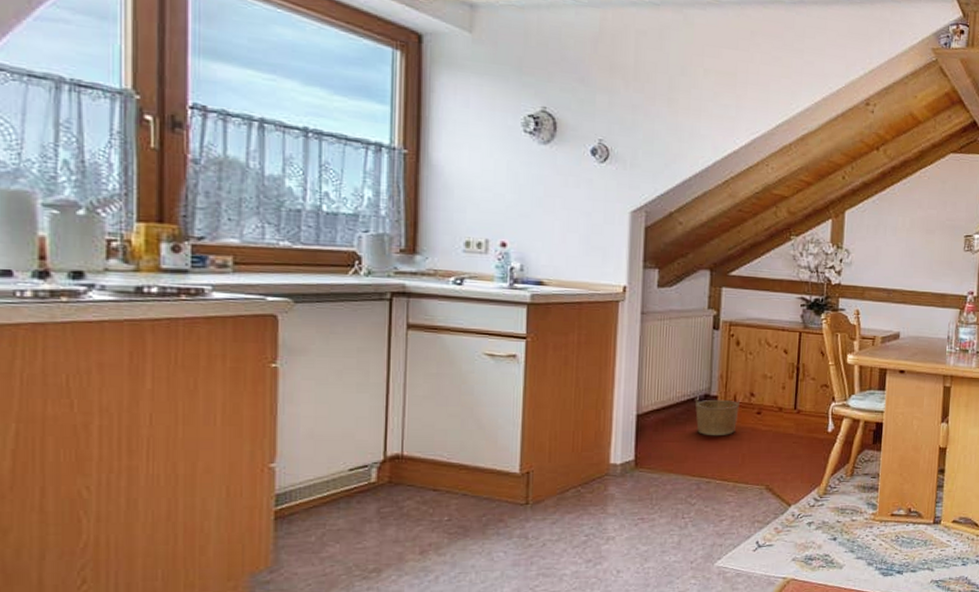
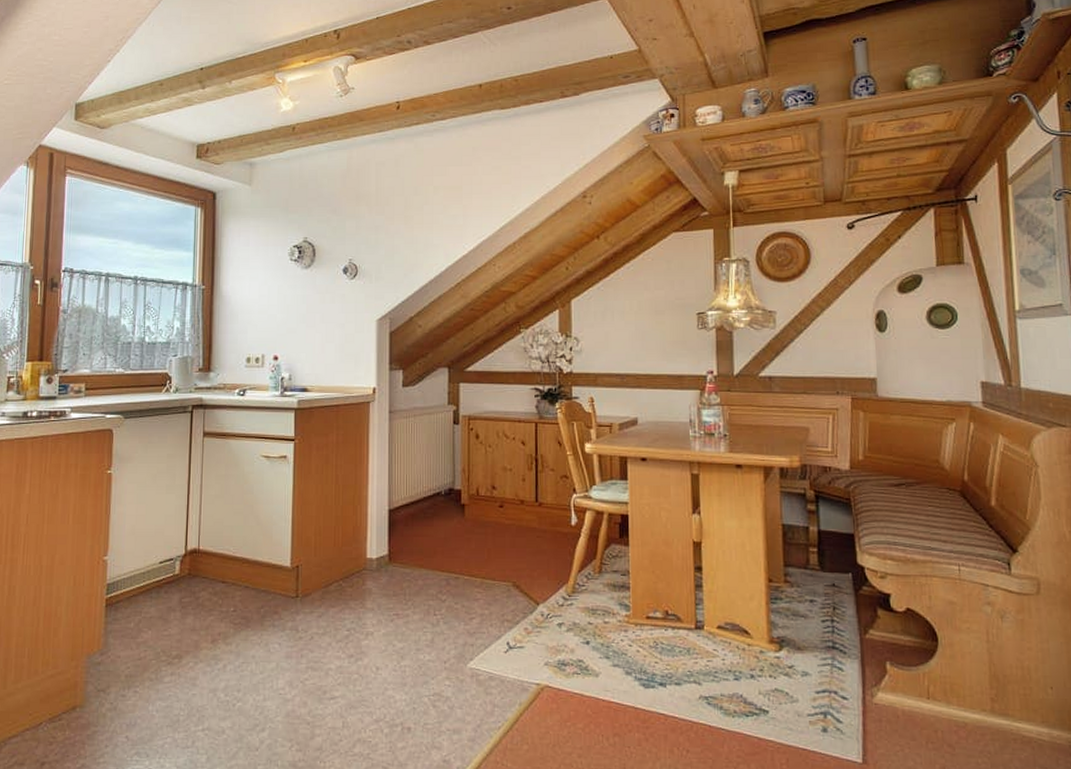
basket: present [695,399,740,436] -> none [441,493,482,531]

